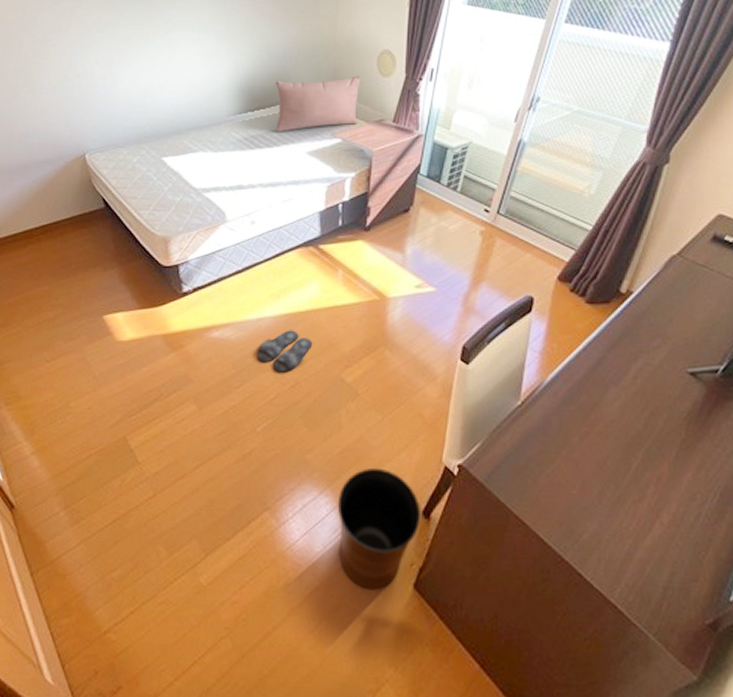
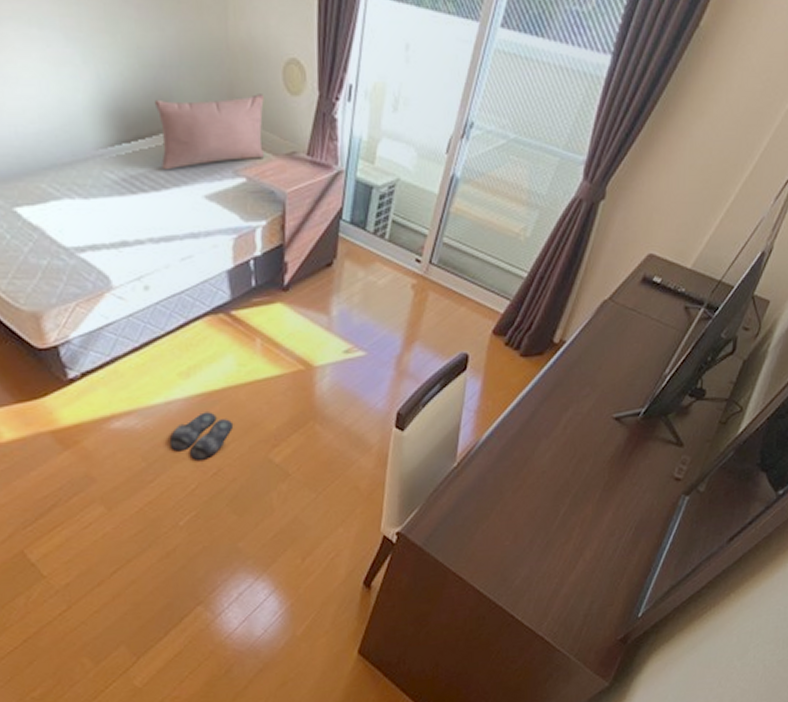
waste bin: present [337,467,420,591] -> none [275,546,361,663]

